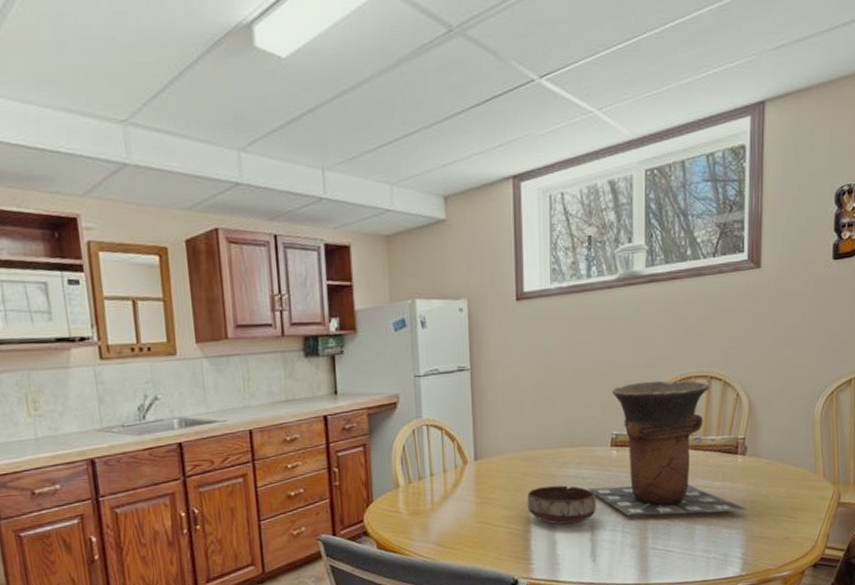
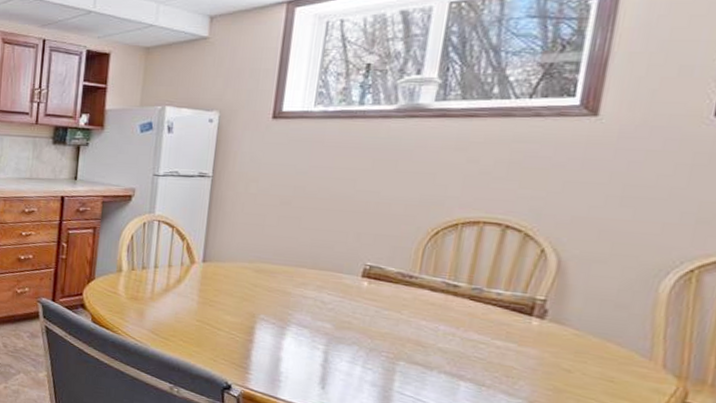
bowl: present [527,485,596,525] -> none [253,301,336,346]
vase: present [587,380,748,516] -> none [326,217,538,380]

